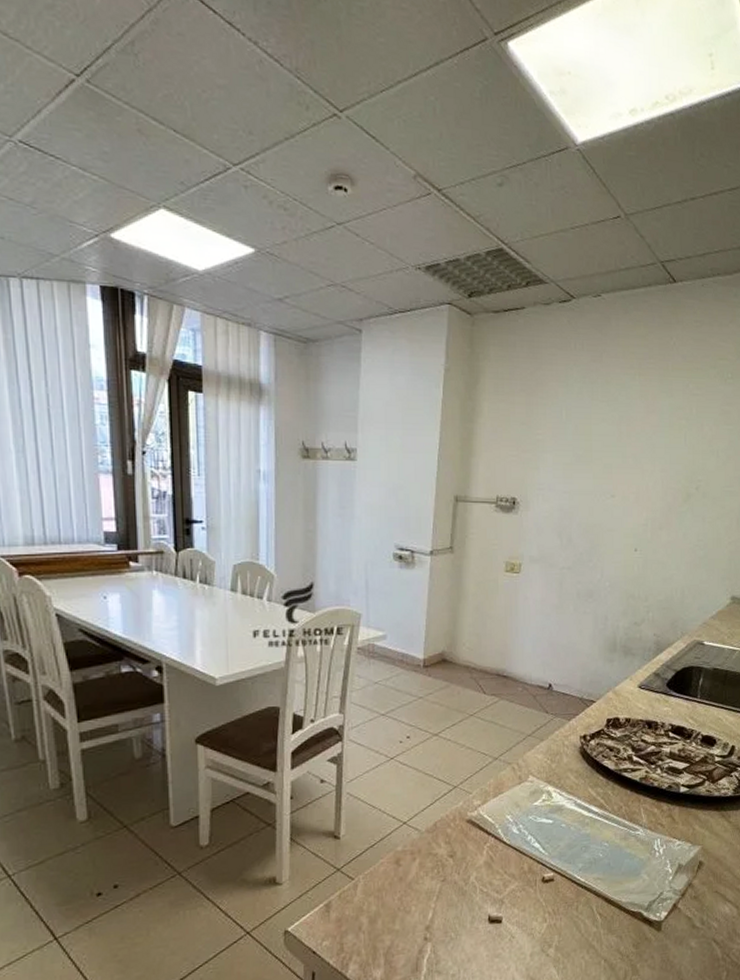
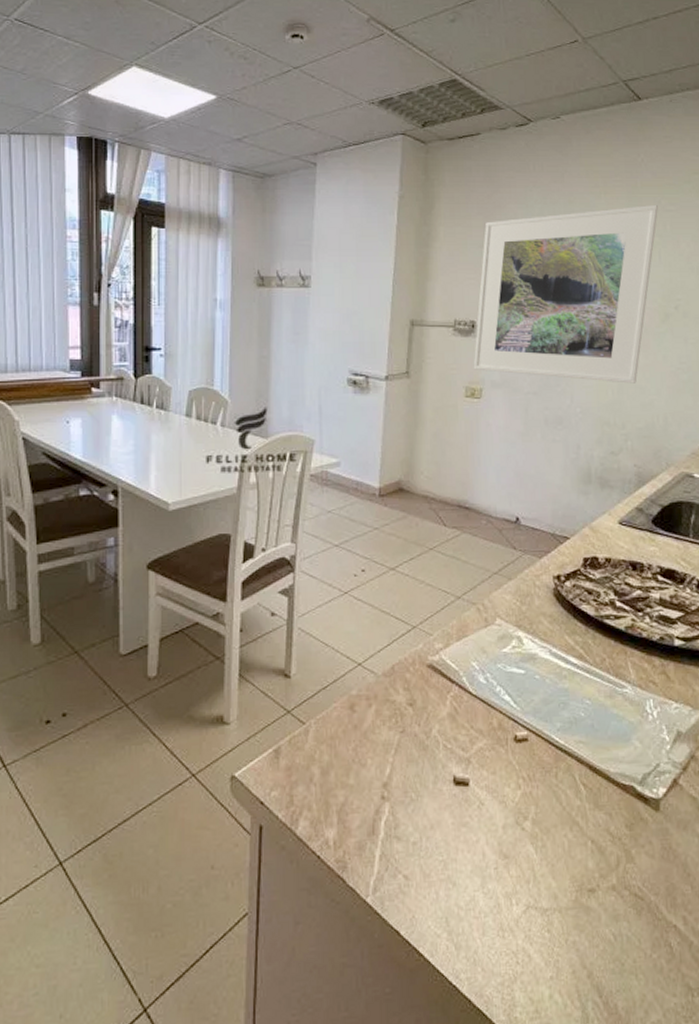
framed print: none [513,387,687,559] -> present [473,204,659,384]

